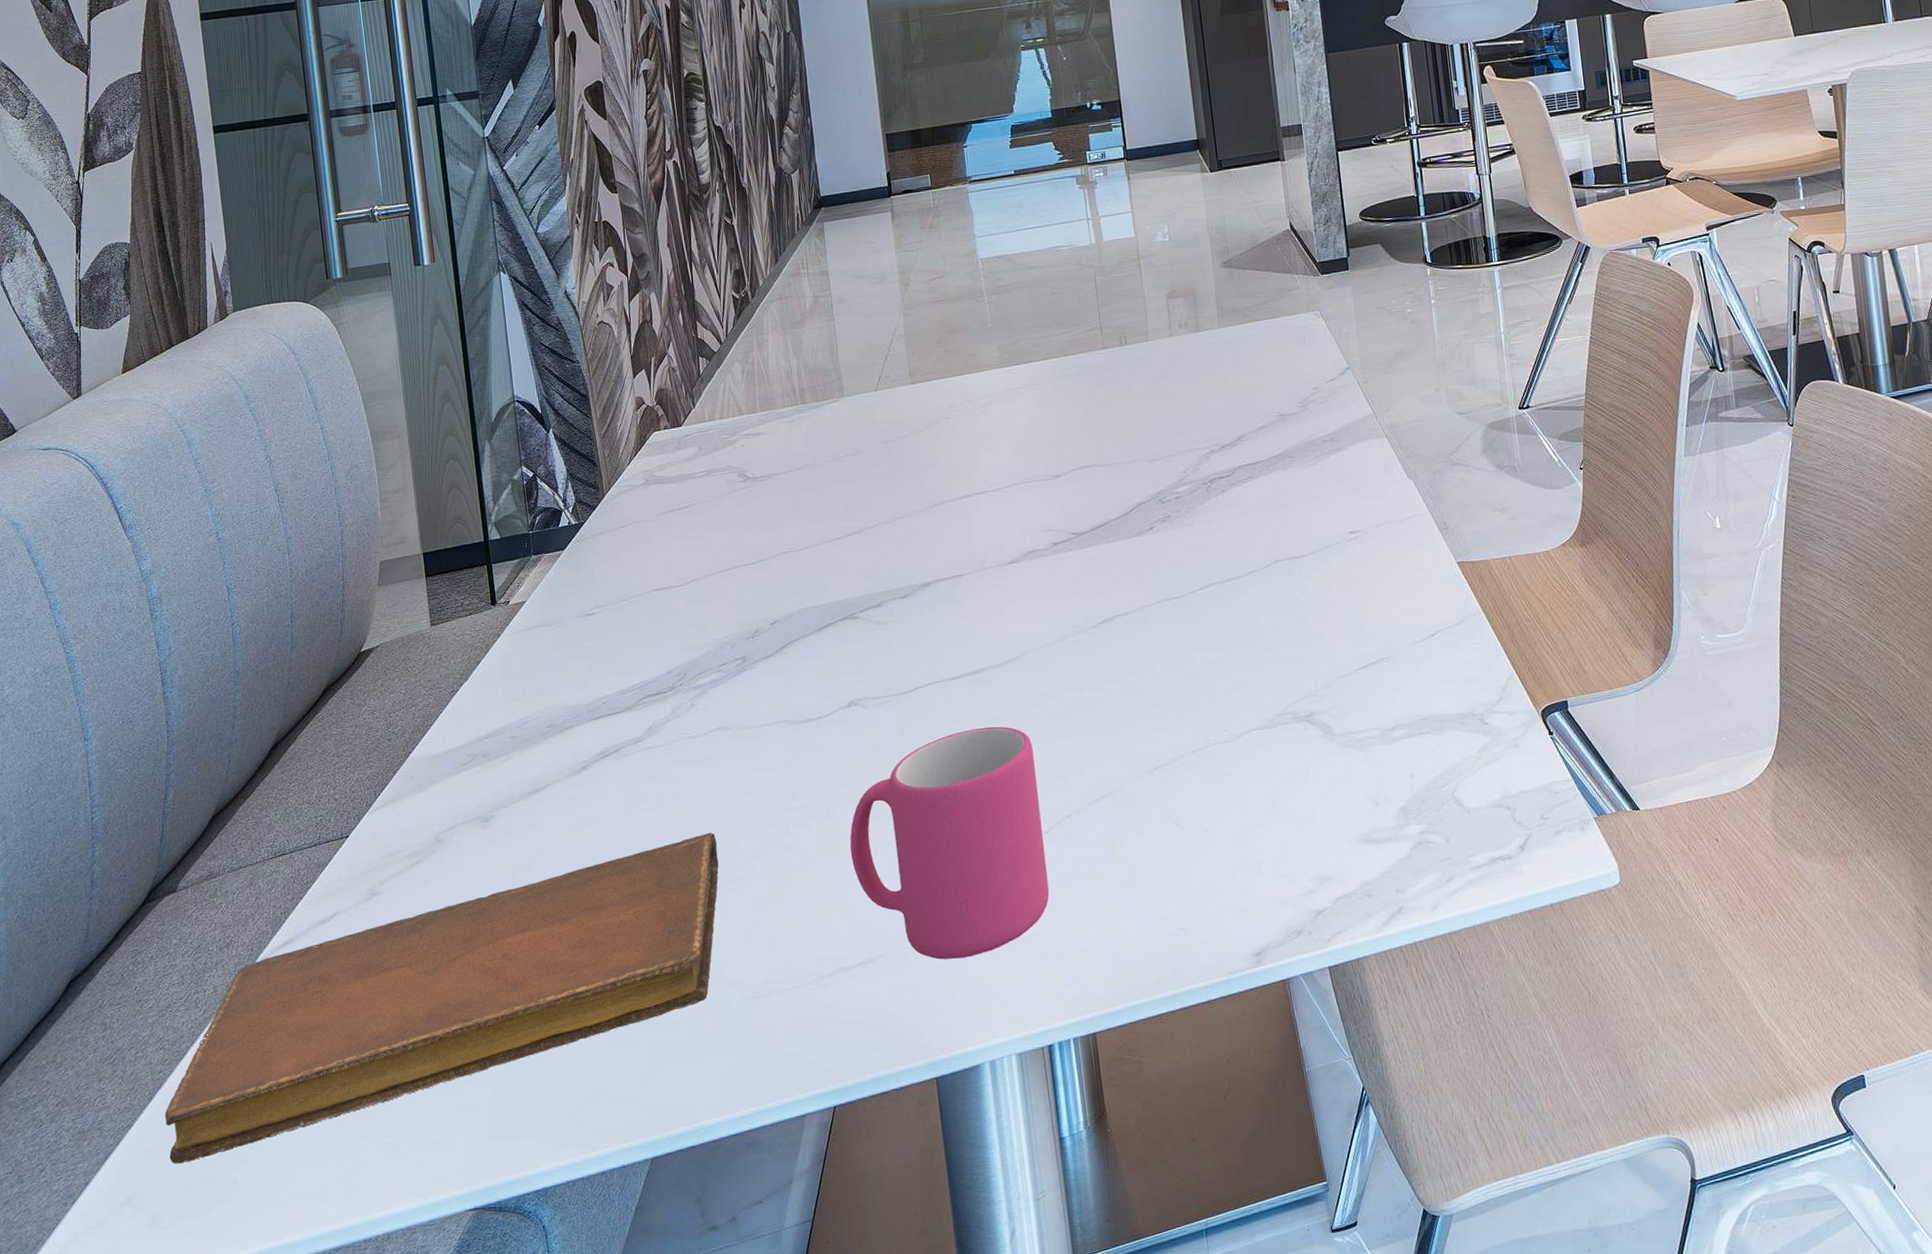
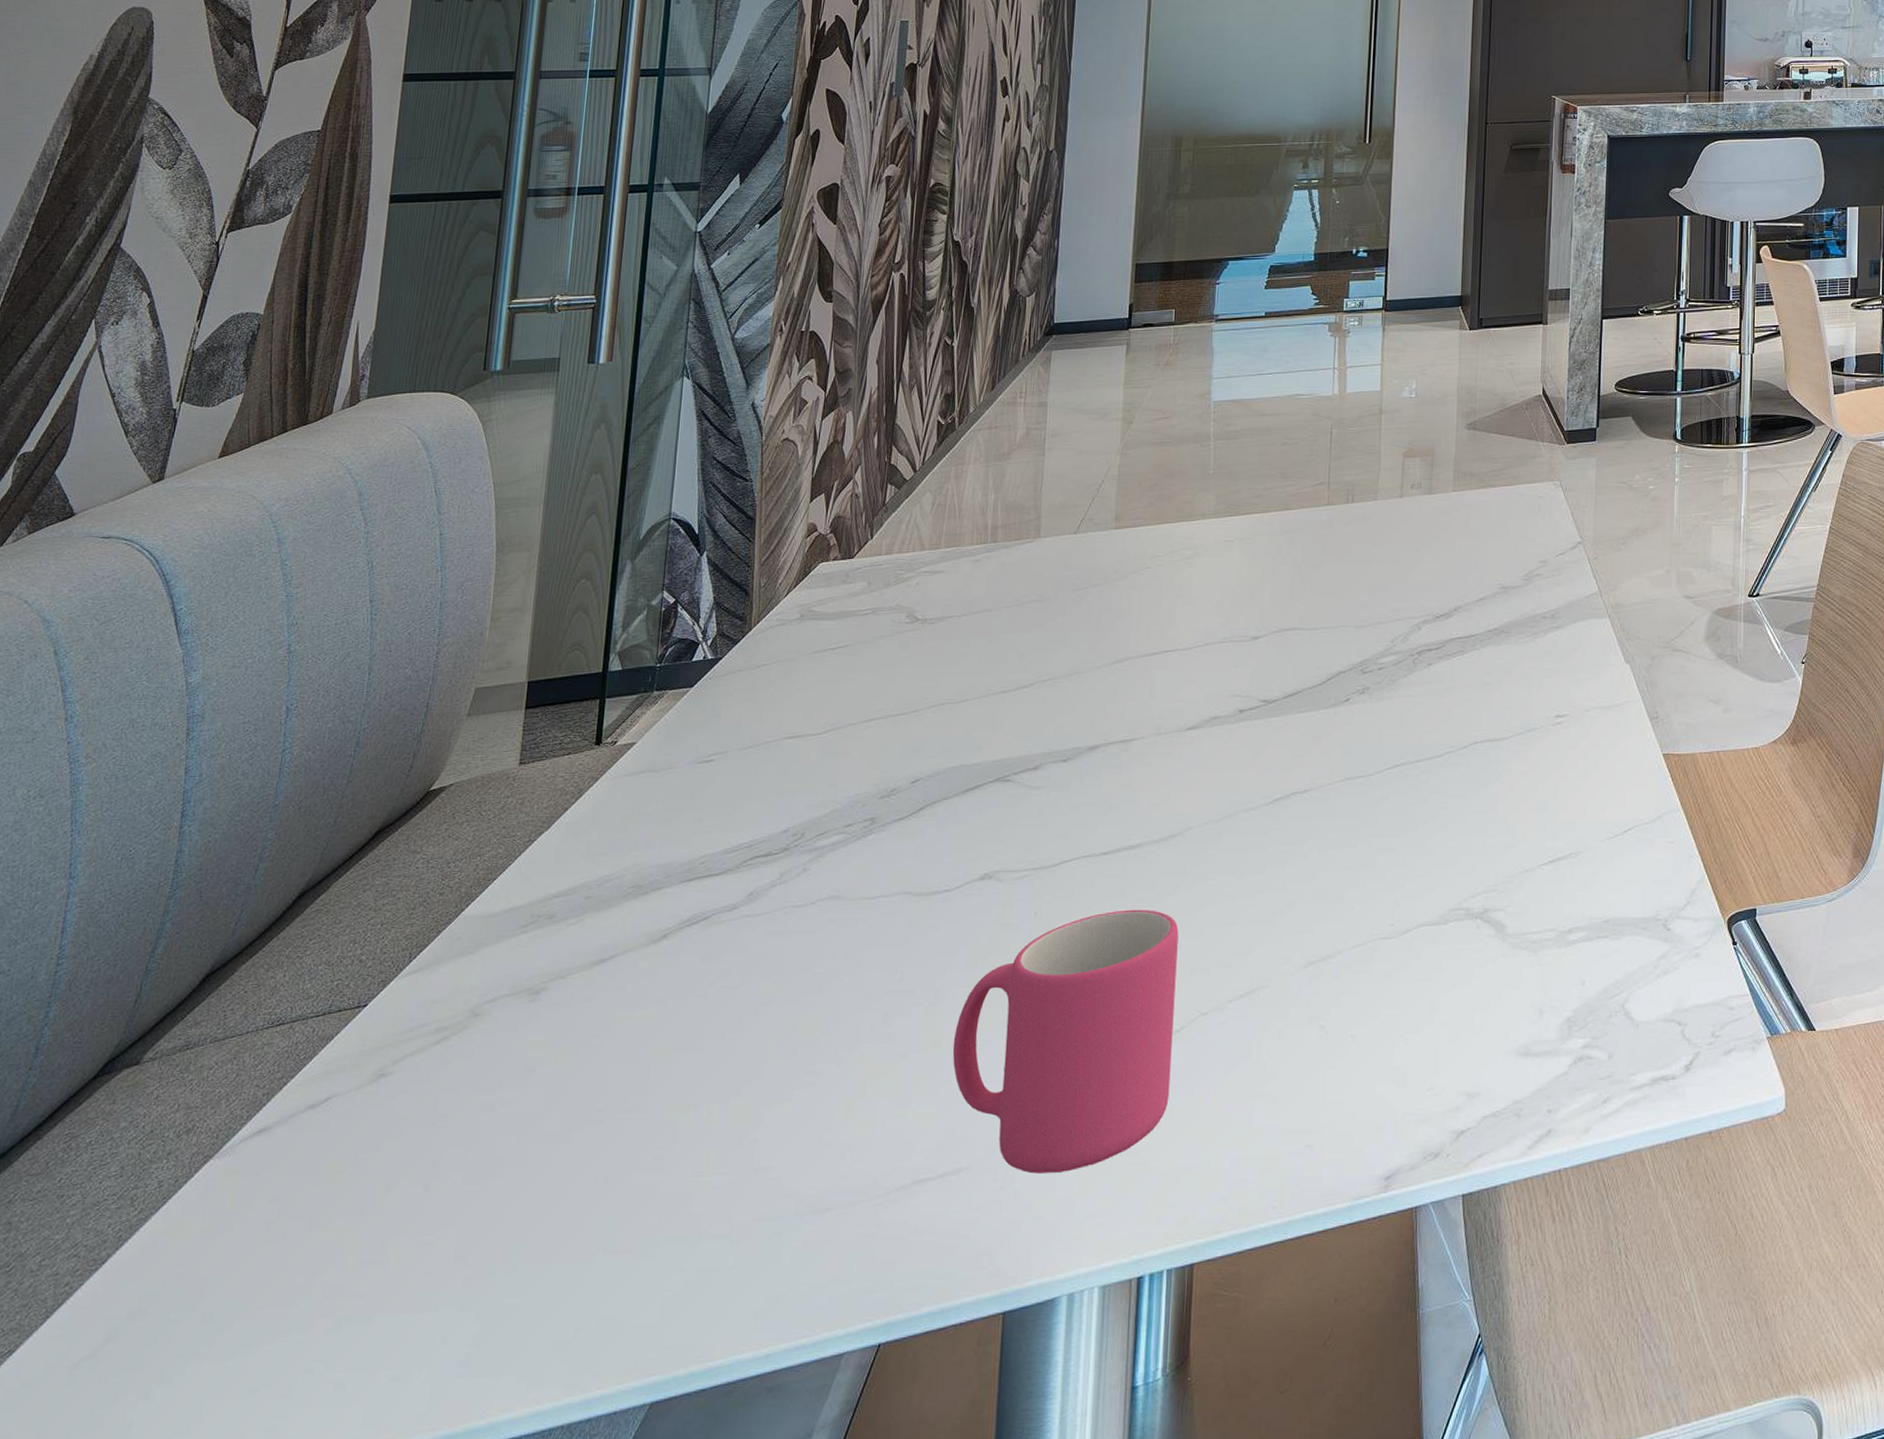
notebook: present [164,832,719,1164] -> none [52,1016,802,1401]

